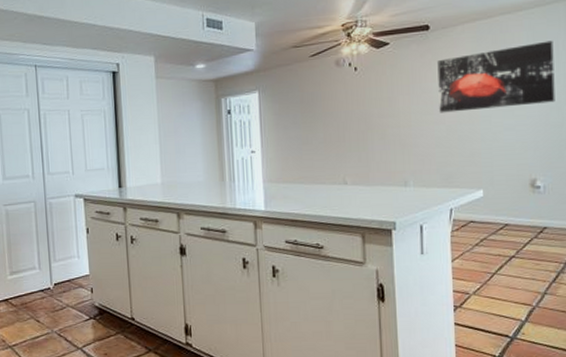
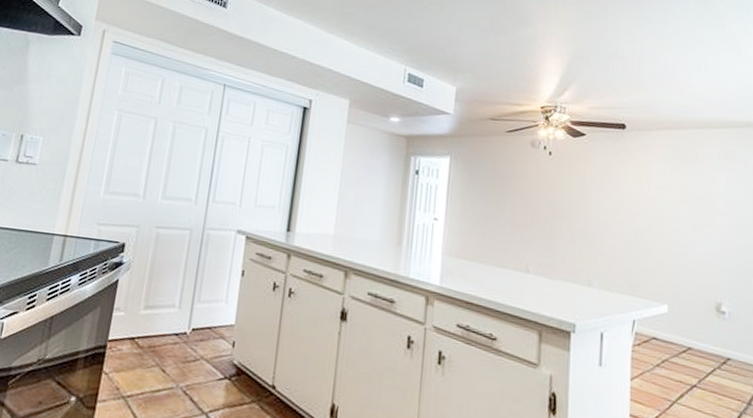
wall art: present [437,40,555,113] -> none [629,160,743,226]

